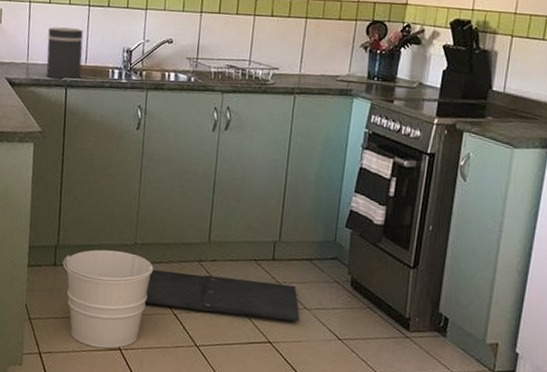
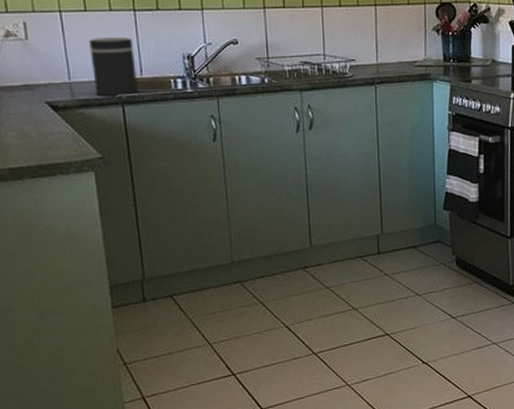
bucket: present [63,249,154,349] -> none [153,273,257,379]
door mat: present [144,270,300,322] -> none [252,275,413,321]

